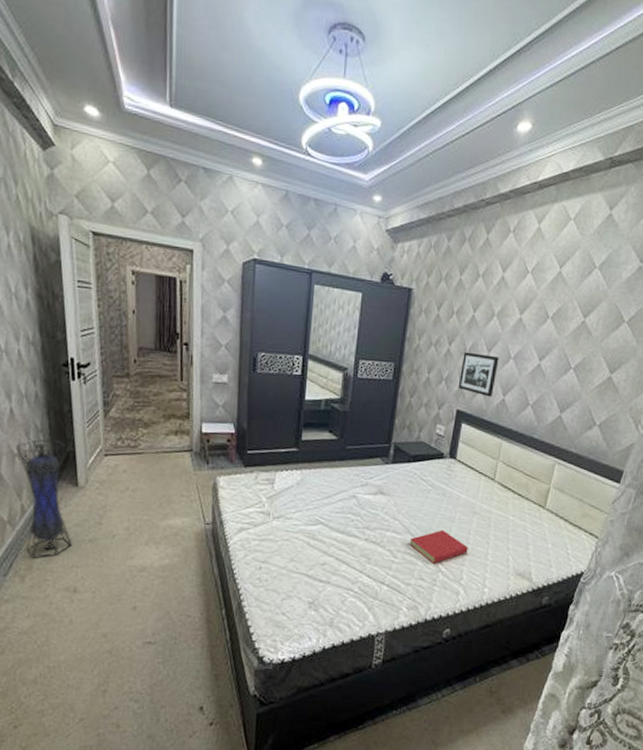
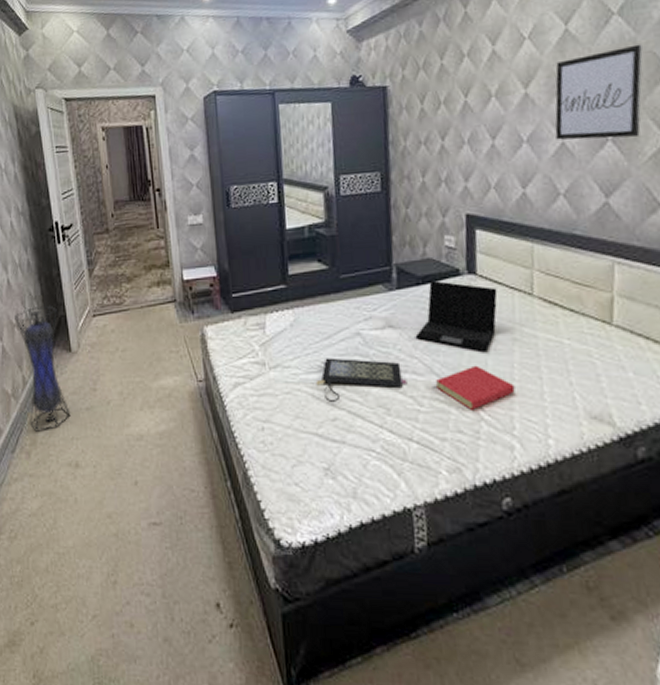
clutch bag: none [312,513,388,551] -> present [315,357,408,403]
laptop: none [400,460,469,521] -> present [415,281,498,353]
picture frame: present [458,351,499,397] -> none [461,142,509,193]
wall art: none [535,296,610,370] -> present [555,44,643,140]

